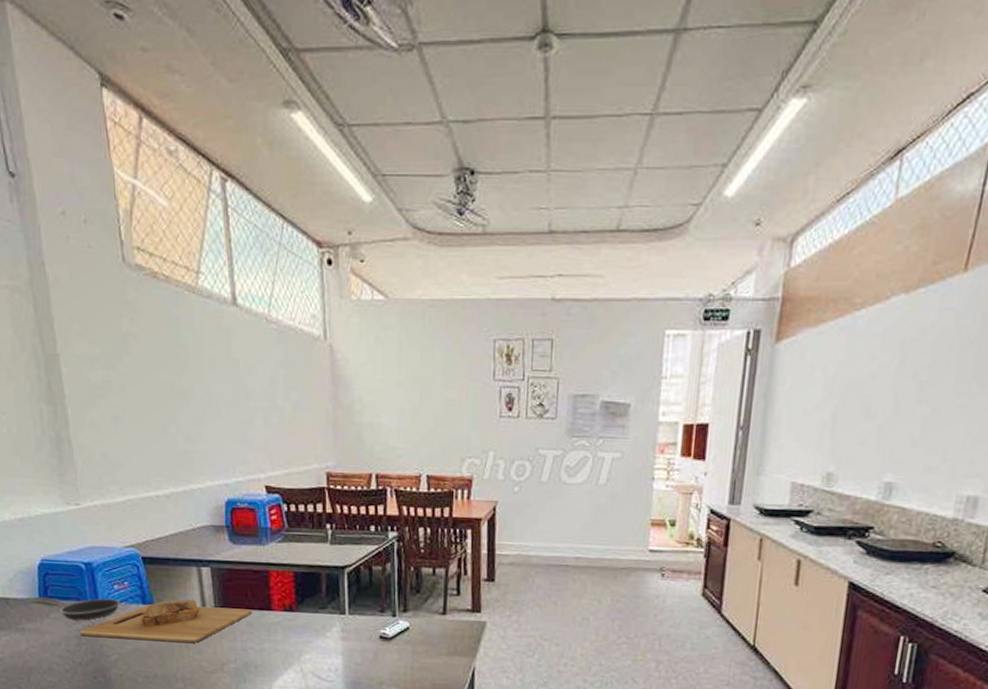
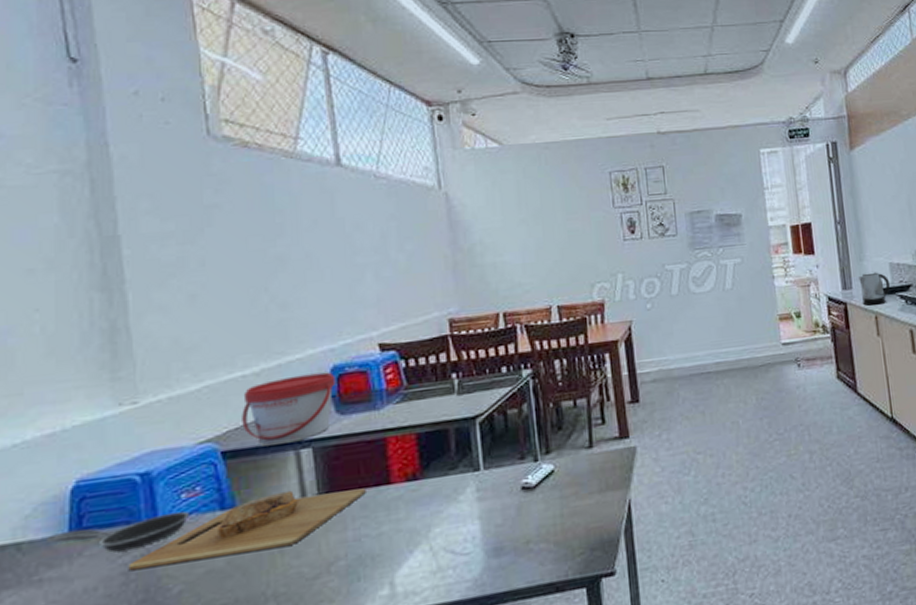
bucket: none [156,503,230,560] -> present [242,372,336,446]
kettle: none [749,488,787,528] -> present [859,271,891,306]

